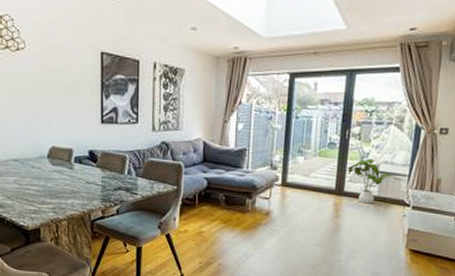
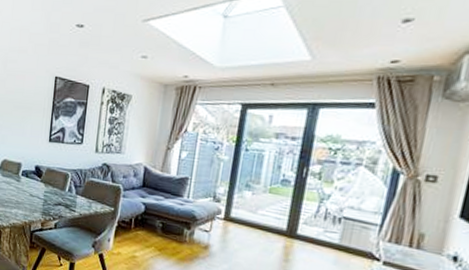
house plant: present [347,159,396,204] -> none [301,201,364,252]

